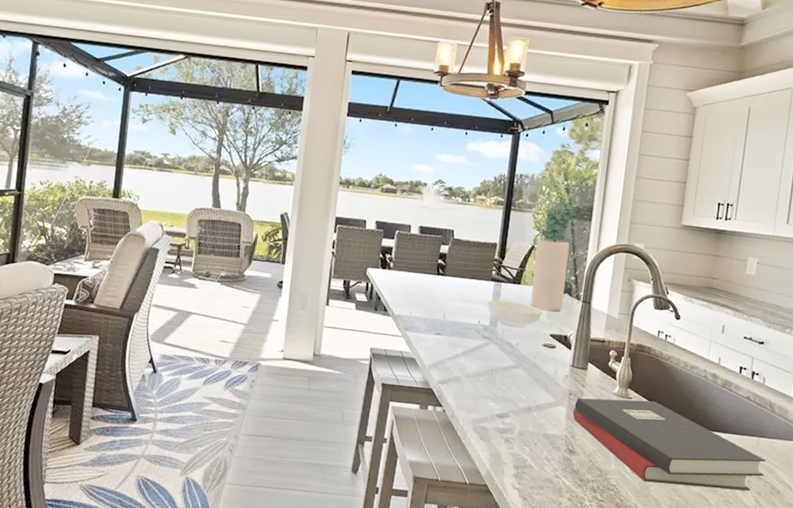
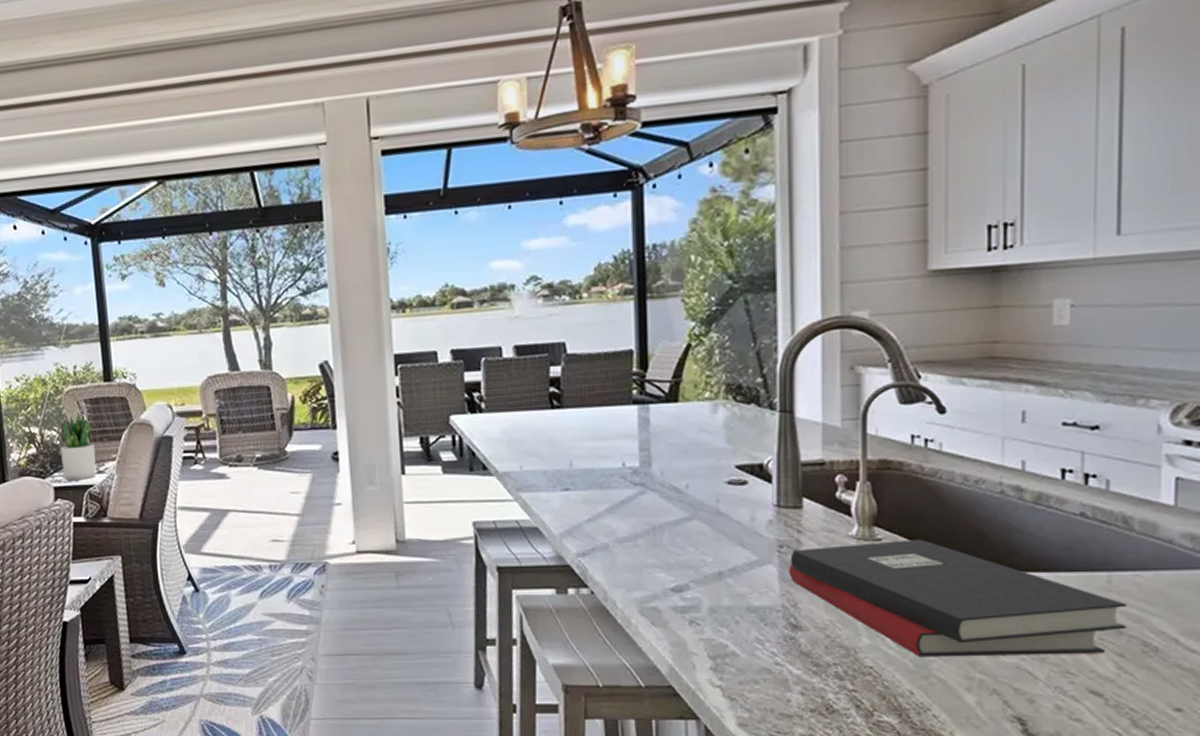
planter: none [64,218,96,272] -> present [60,412,96,481]
bowl: present [486,300,543,328] -> none [630,428,720,464]
vase: present [530,193,573,312] -> none [693,259,750,434]

